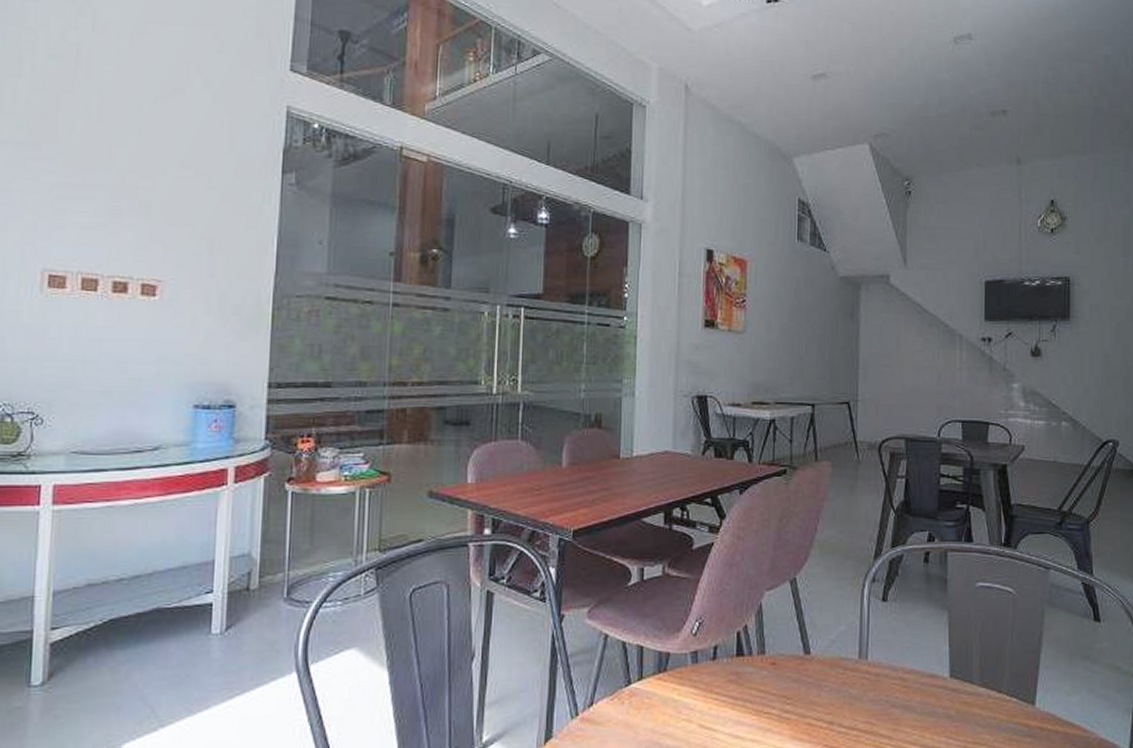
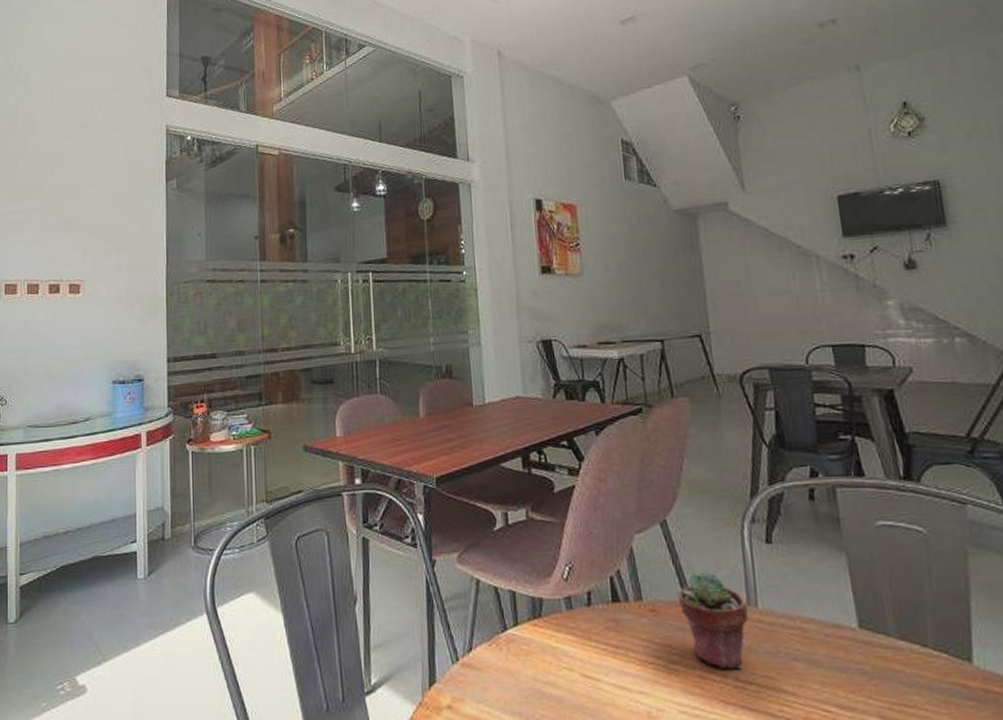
potted succulent: none [798,626,858,717] -> present [677,570,748,670]

